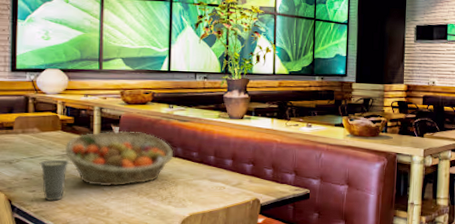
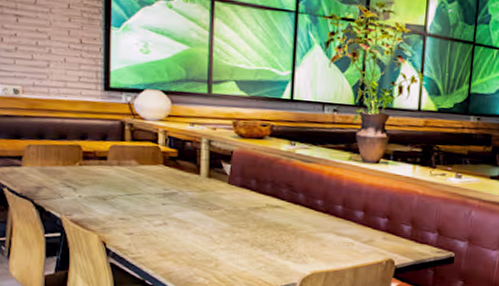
cup: present [39,159,70,202] -> none [137,199,173,247]
fruit basket: present [64,130,173,187] -> none [167,169,294,235]

